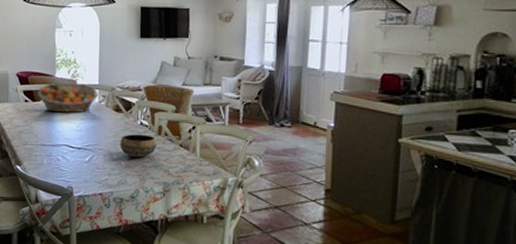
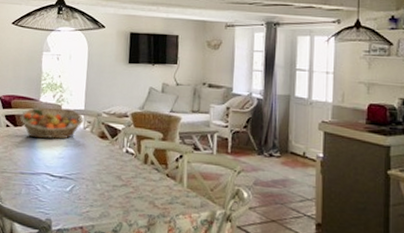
bowl: present [120,133,156,158] -> none [104,162,142,188]

